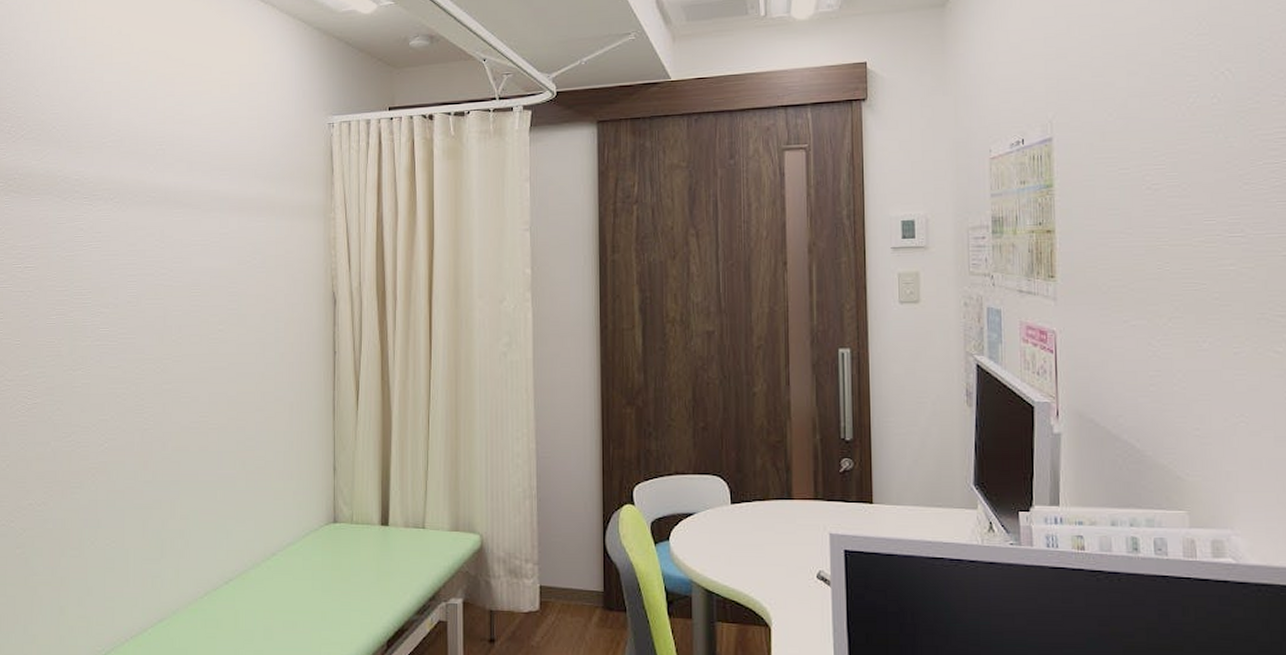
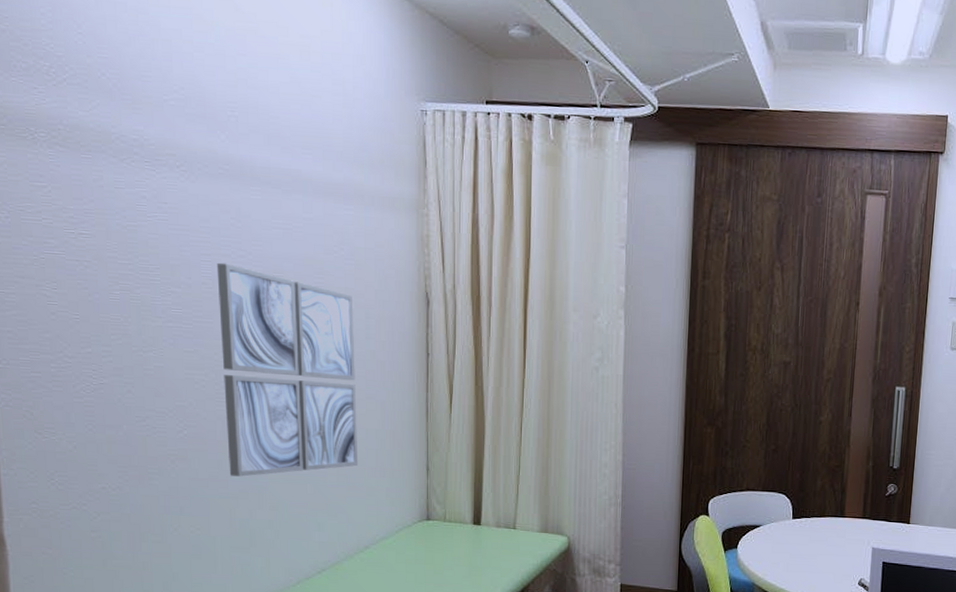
wall art: none [141,281,266,486] -> present [216,262,357,477]

